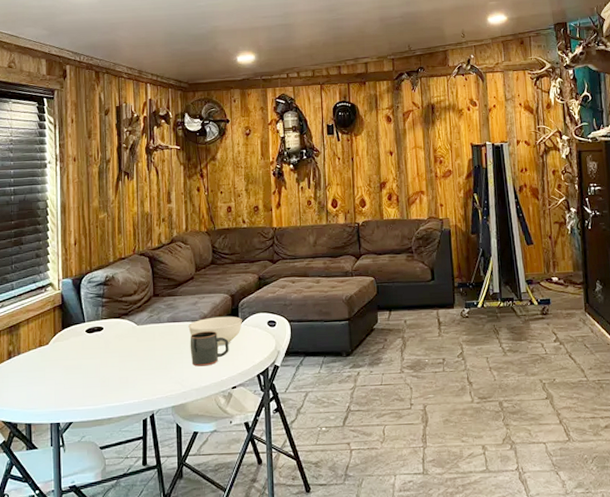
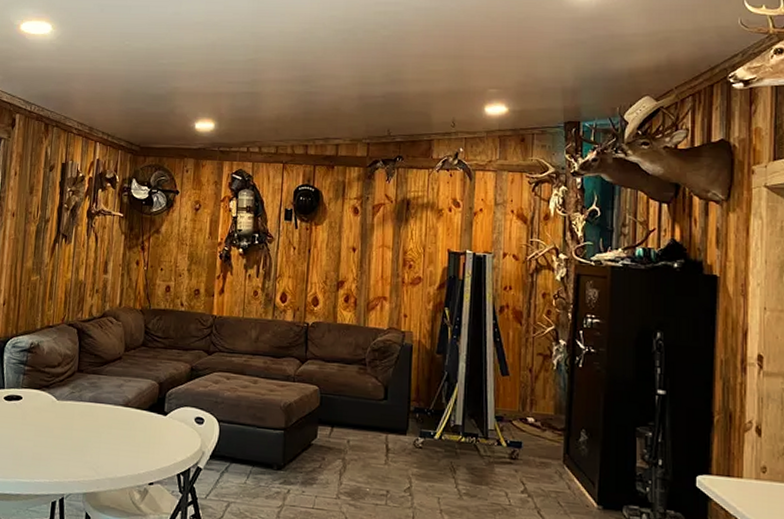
bowl: present [188,316,242,346] -> none [110,403,168,437]
mug: present [190,331,229,367] -> none [109,417,151,456]

